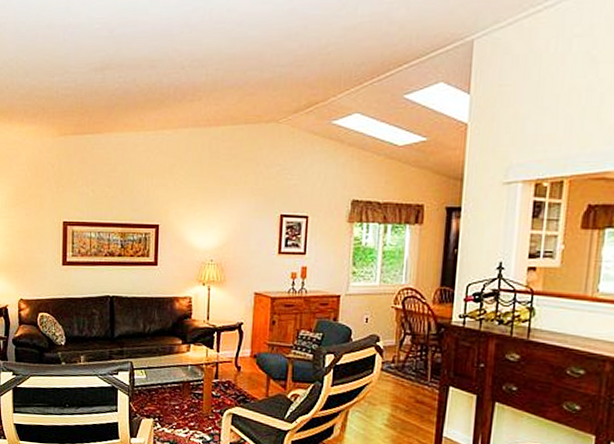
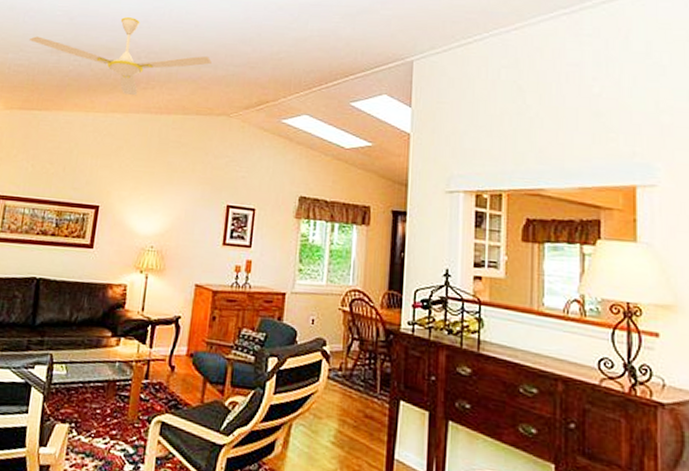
ceiling fan: none [72,22,257,110] -> present [29,17,212,96]

